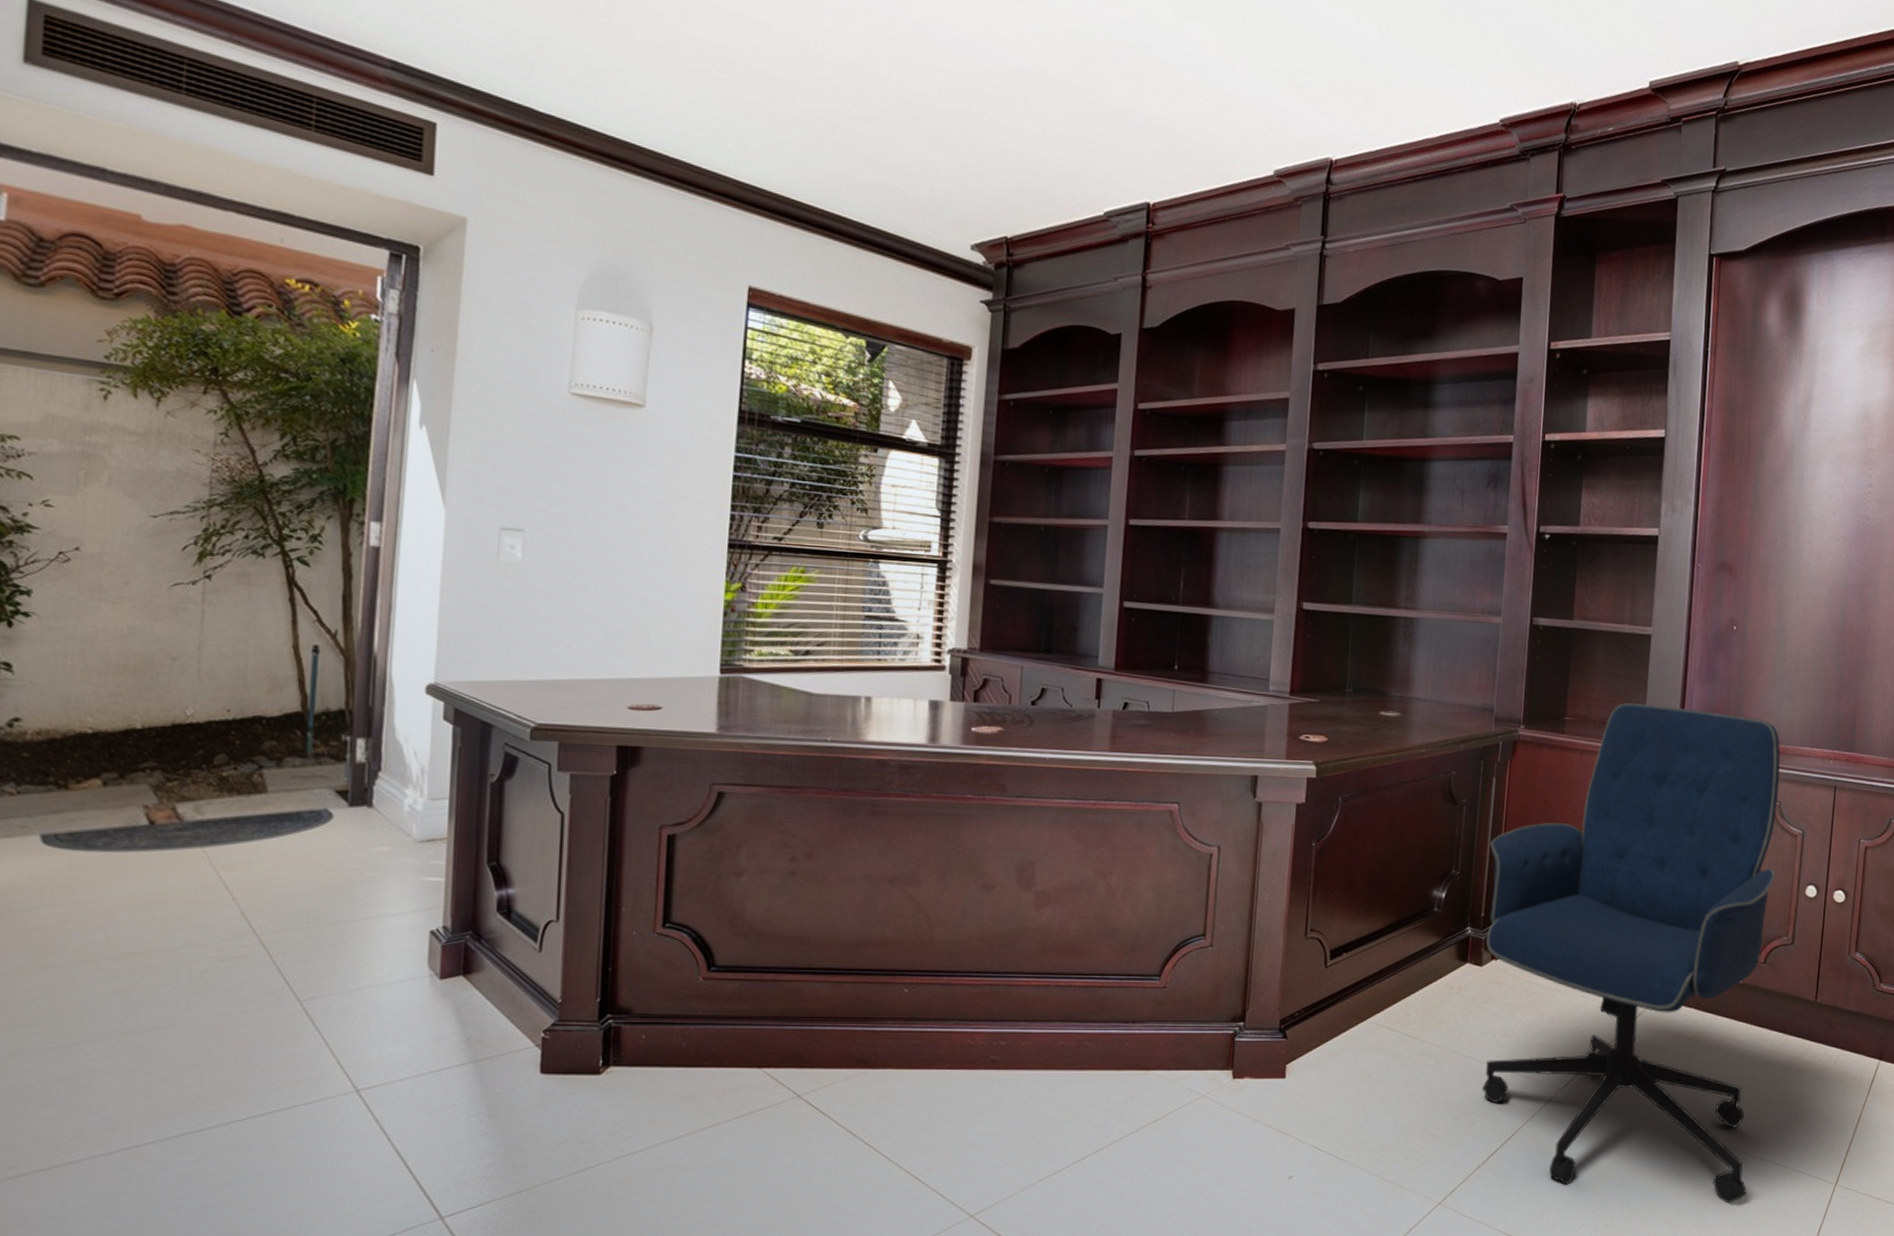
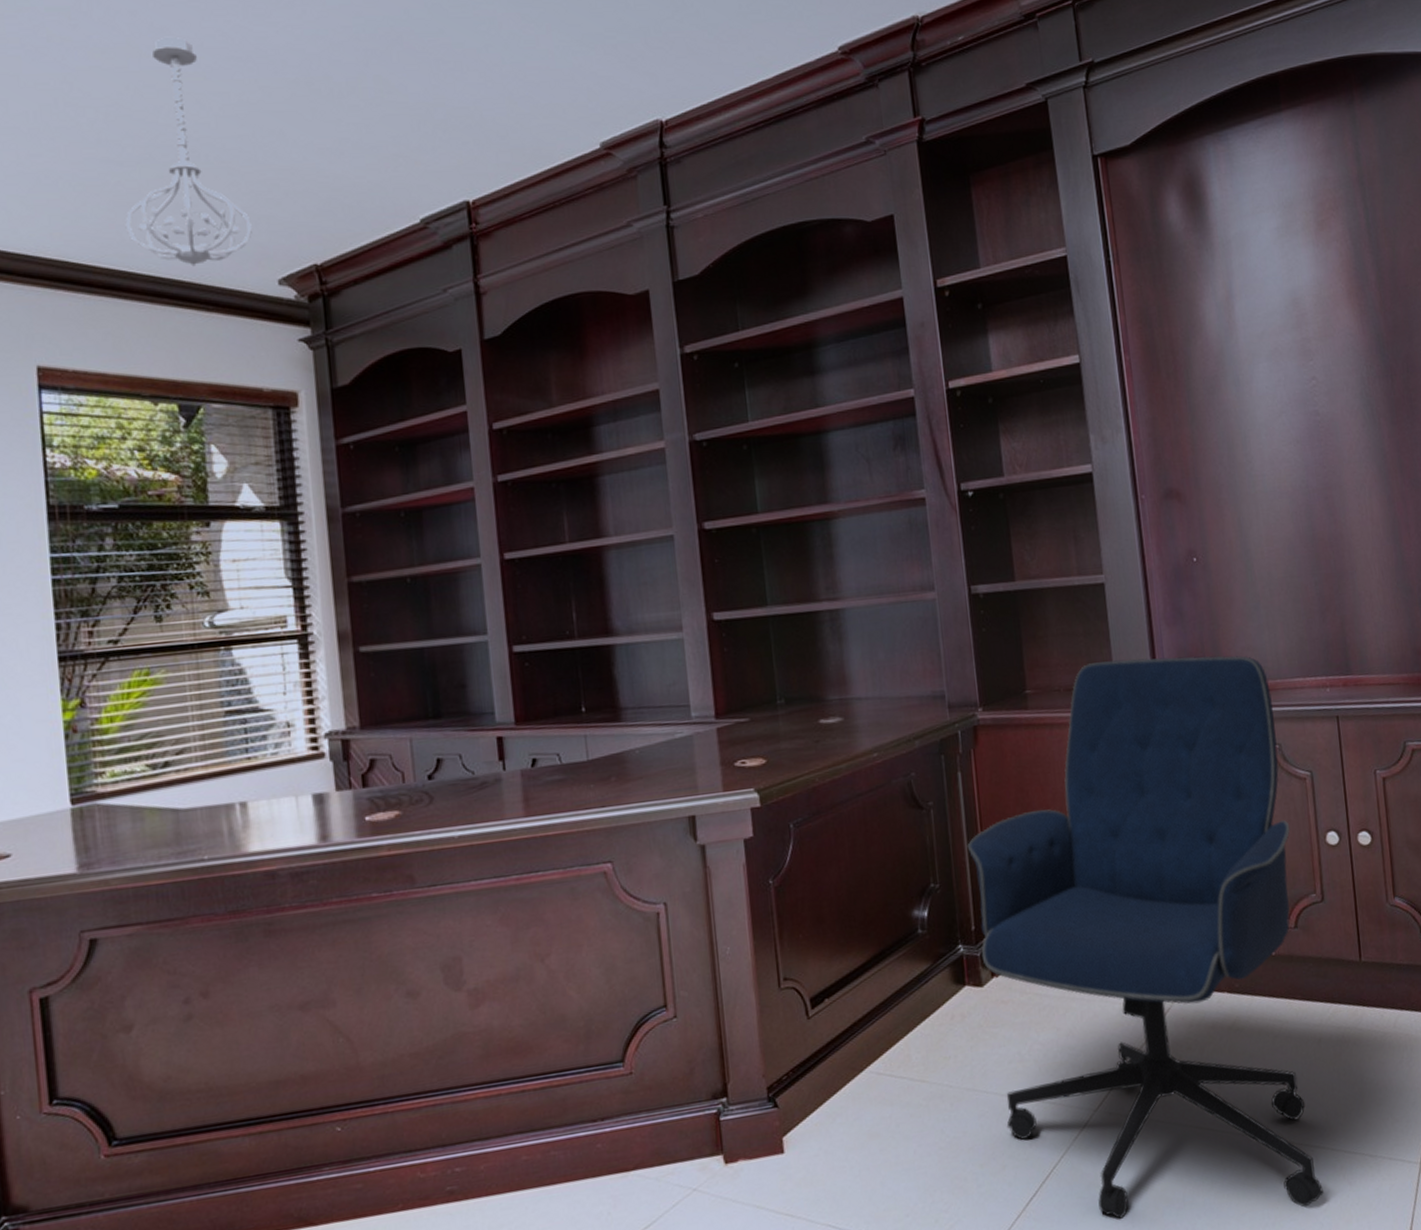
ceiling light fixture: none [844,11,955,221] -> present [125,36,252,267]

